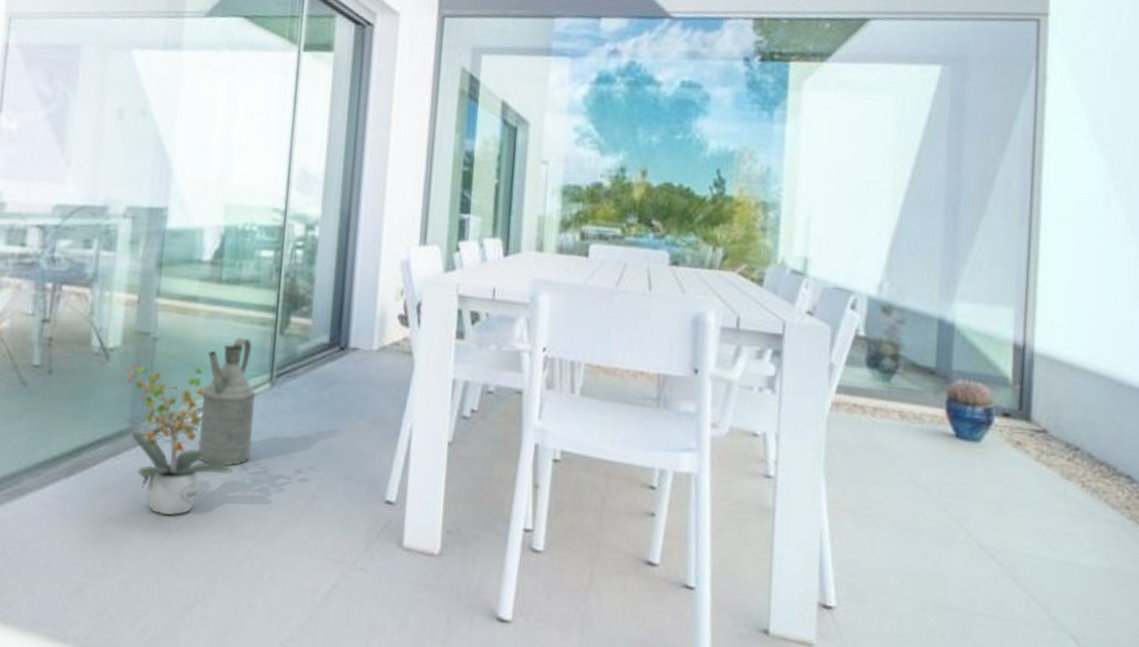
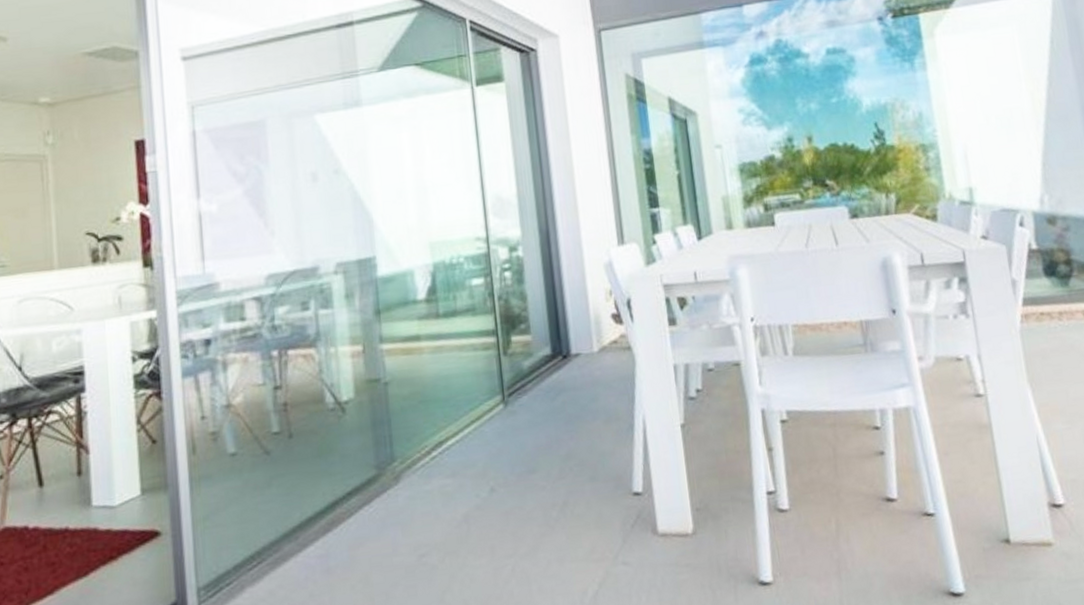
potted plant: present [126,360,234,516] -> none [363,394,484,552]
watering can: present [197,337,256,466] -> none [439,365,497,493]

